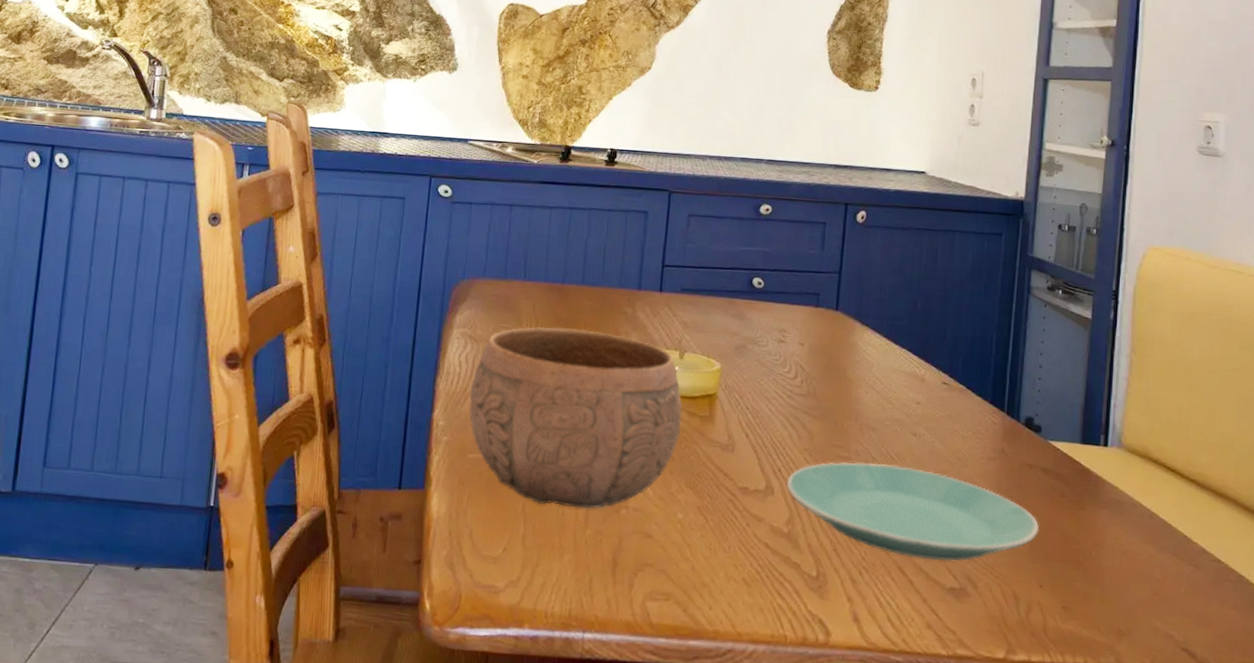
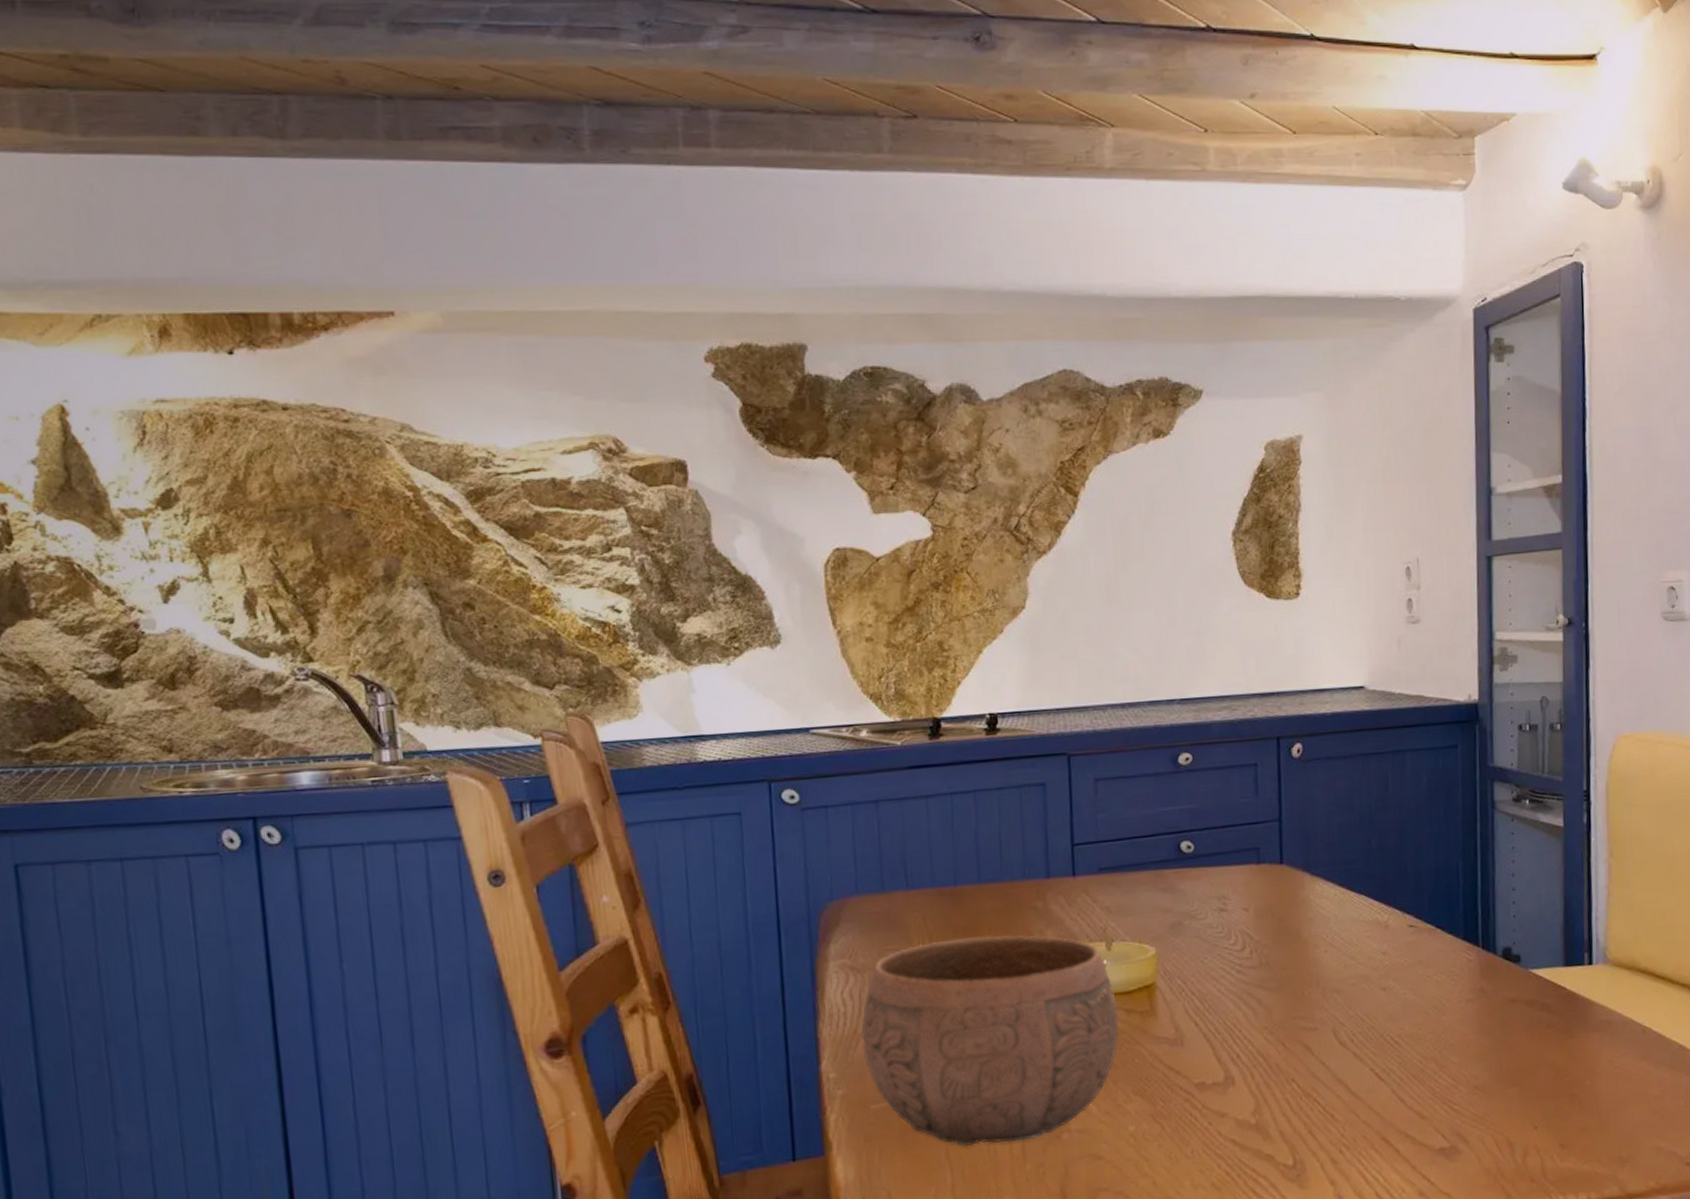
plate: present [786,462,1040,562] -> none [1247,1026,1529,1125]

